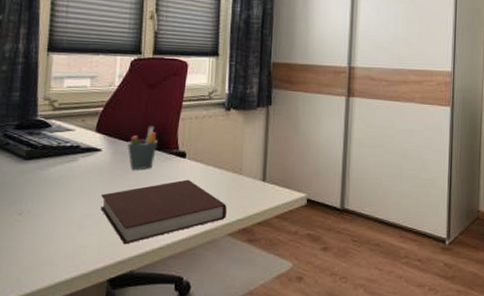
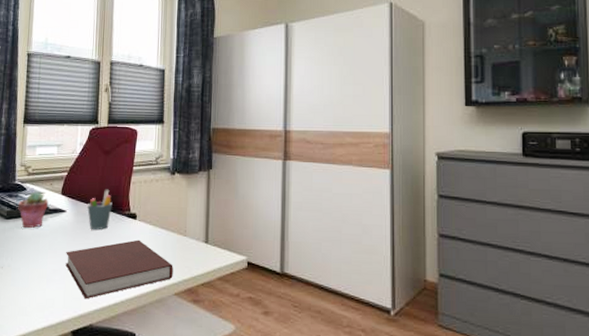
potted succulent: none [40,128,80,169] -> present [18,191,49,228]

